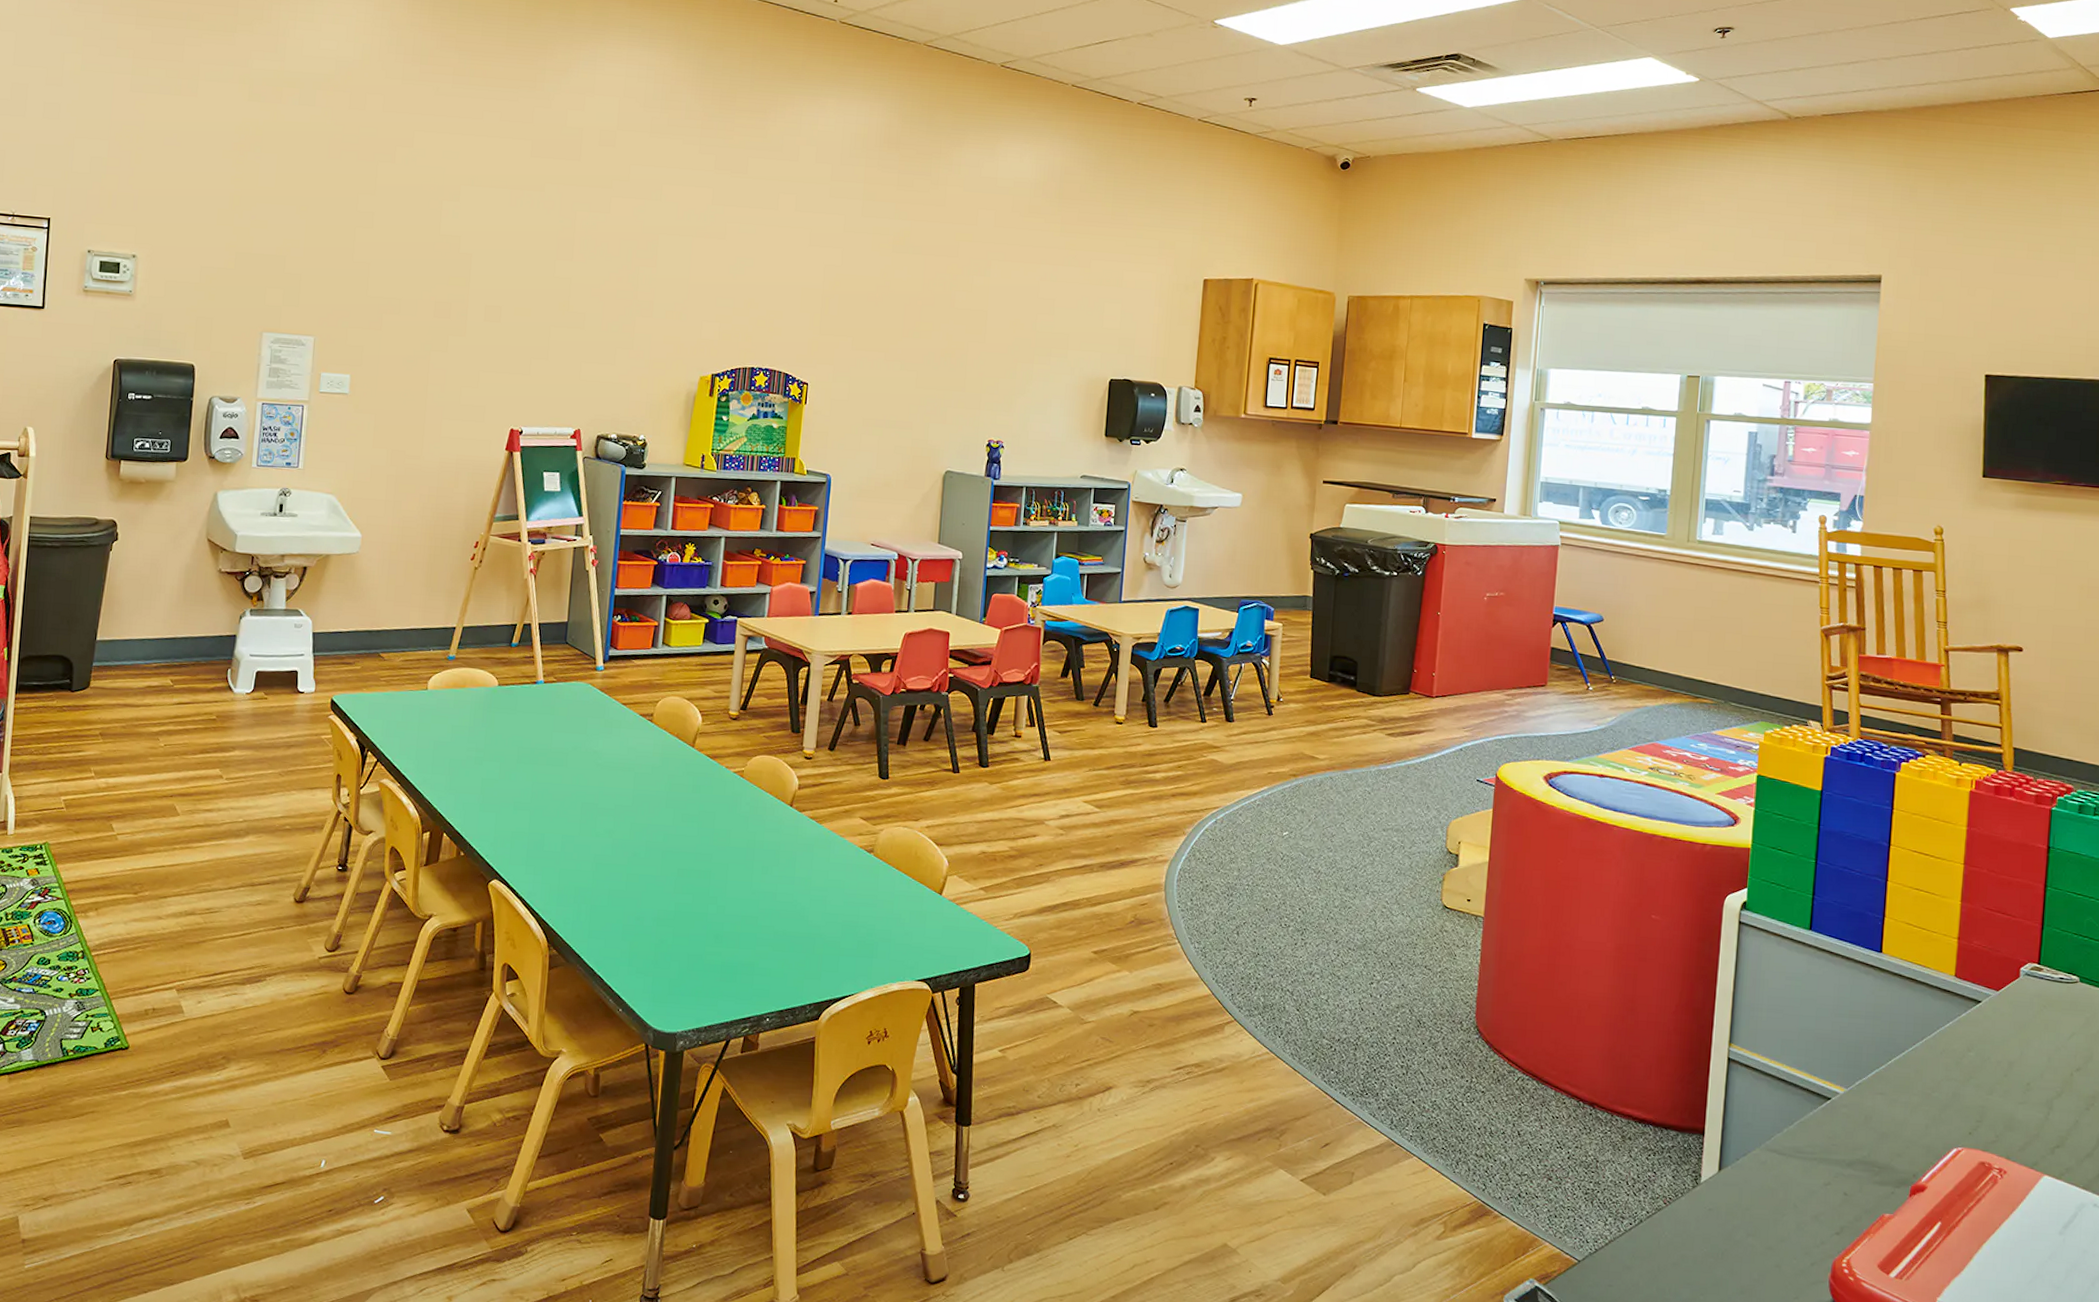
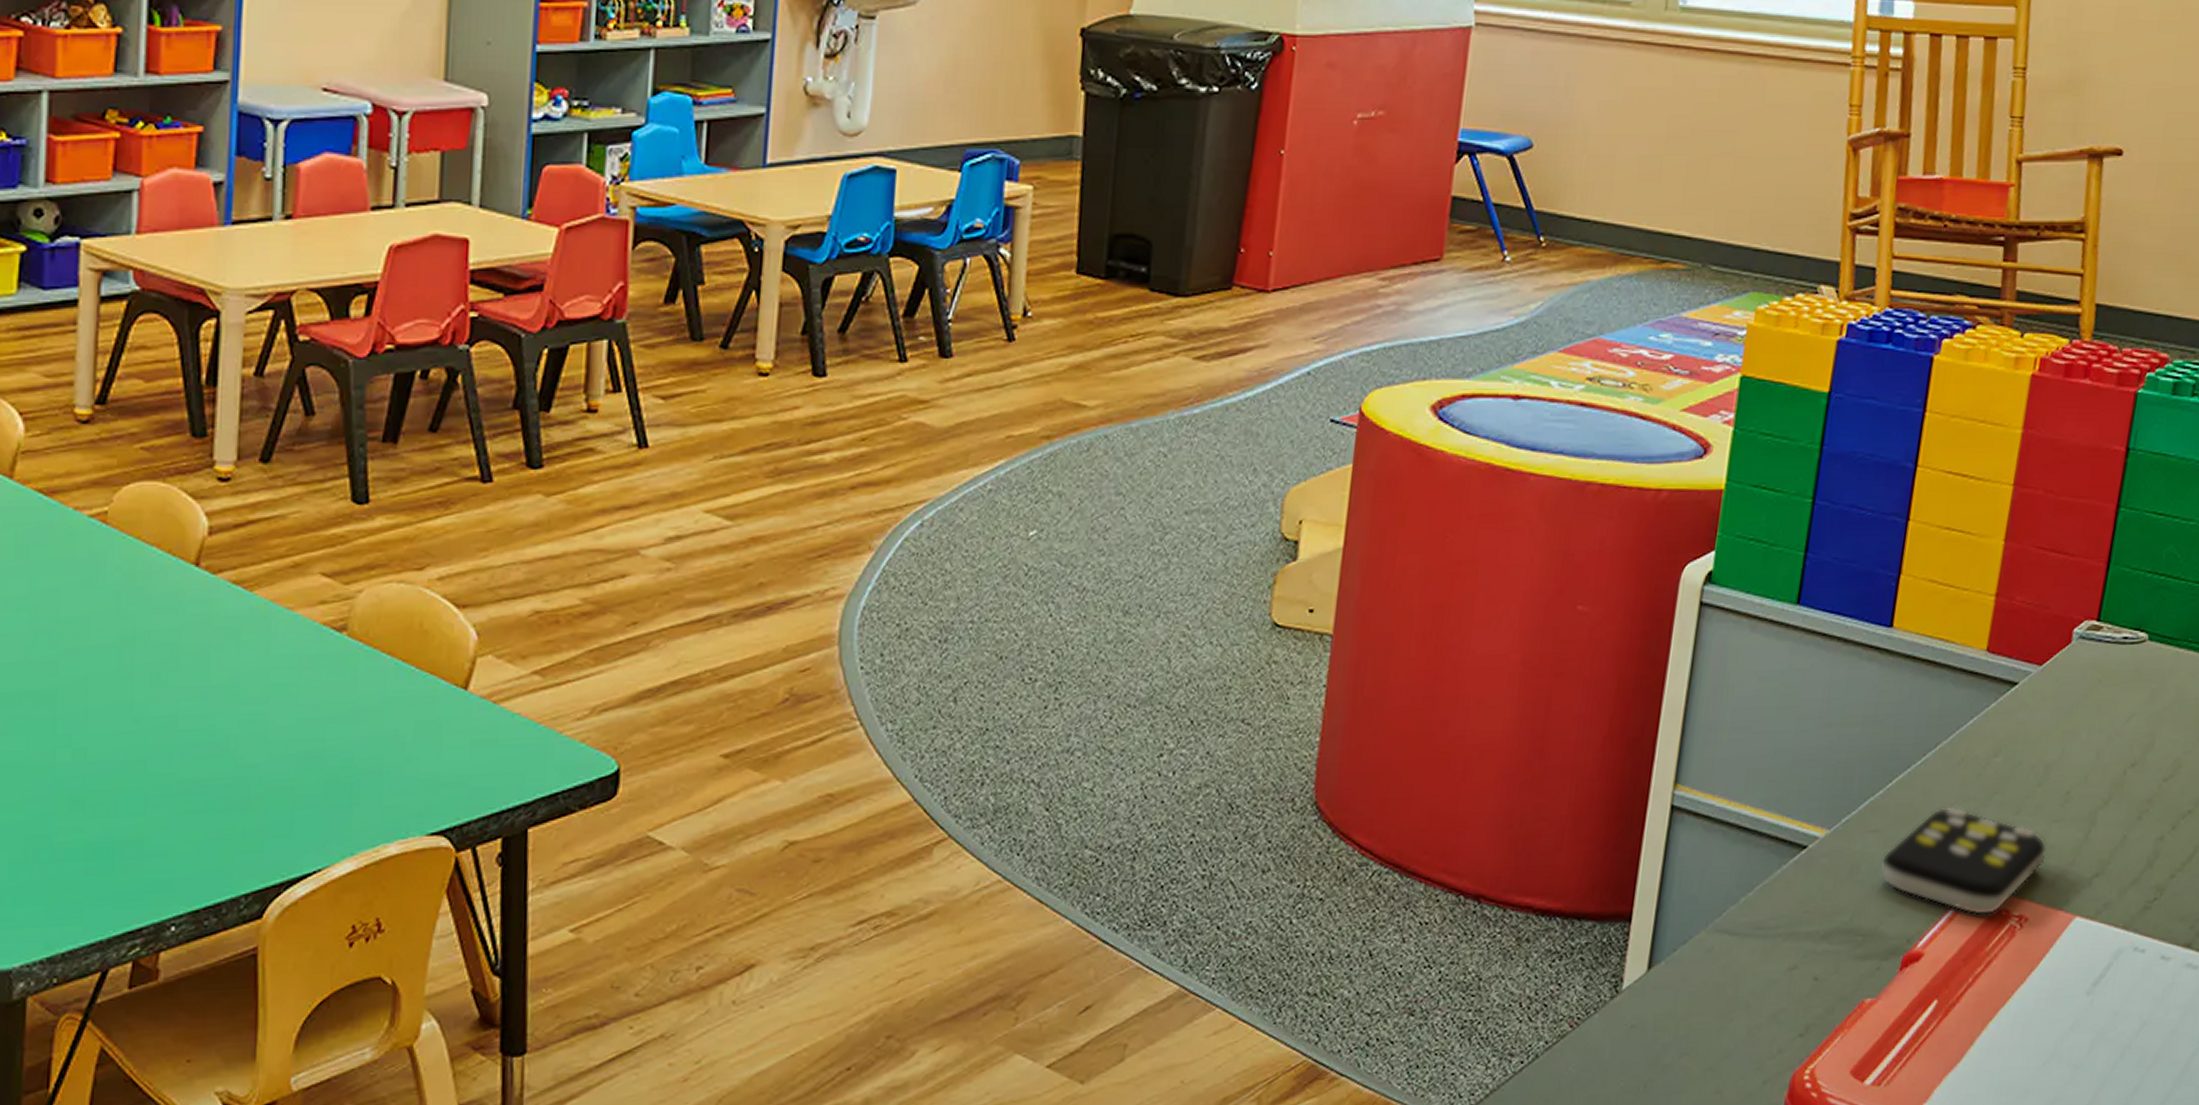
remote control: none [1888,1083,2016,1165] -> present [1880,806,2047,916]

